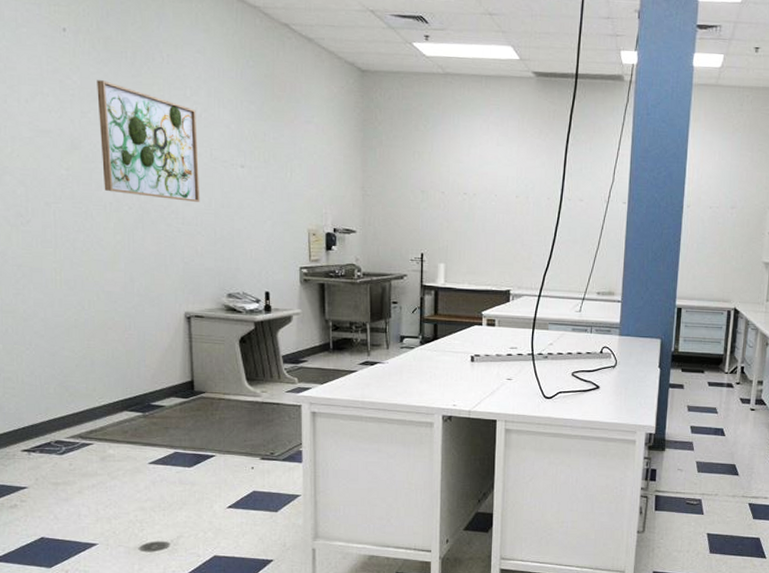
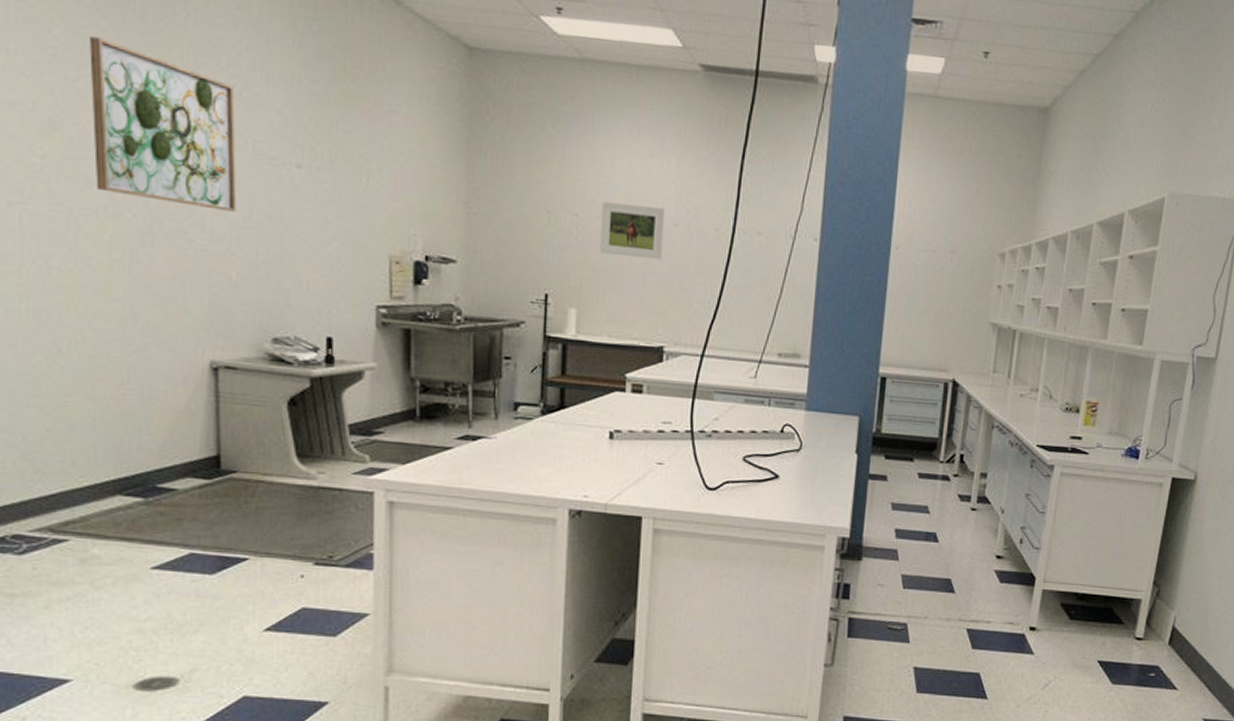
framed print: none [461,182,509,224] -> present [599,202,665,260]

